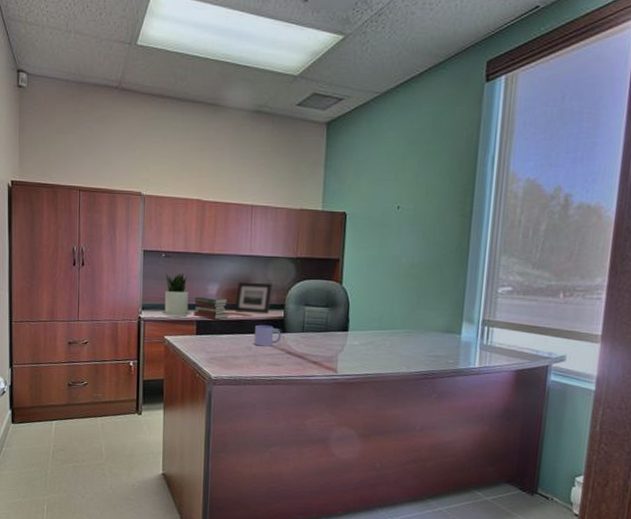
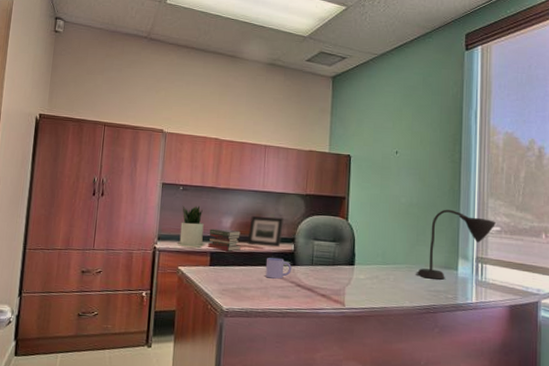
desk lamp: none [413,269,507,344] -> present [415,209,496,280]

